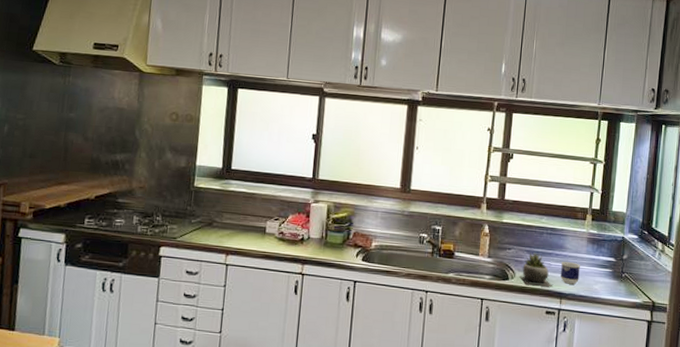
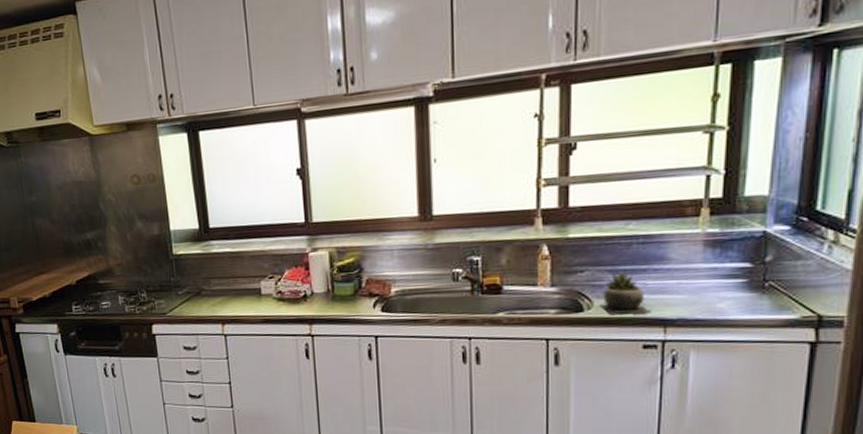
cup: present [561,261,581,285] -> none [663,276,695,307]

